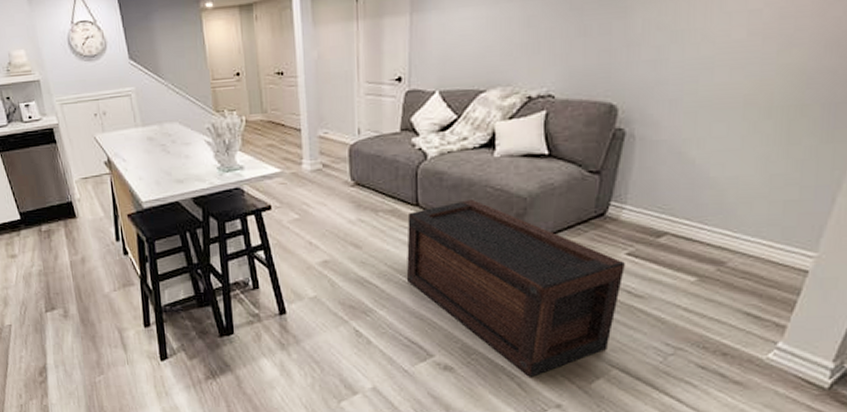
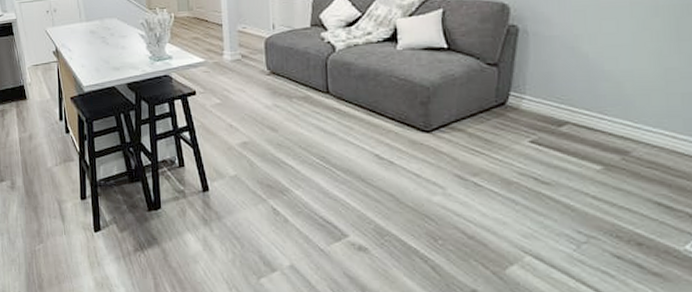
coffee table: present [406,200,625,377] -> none [319,88,529,261]

